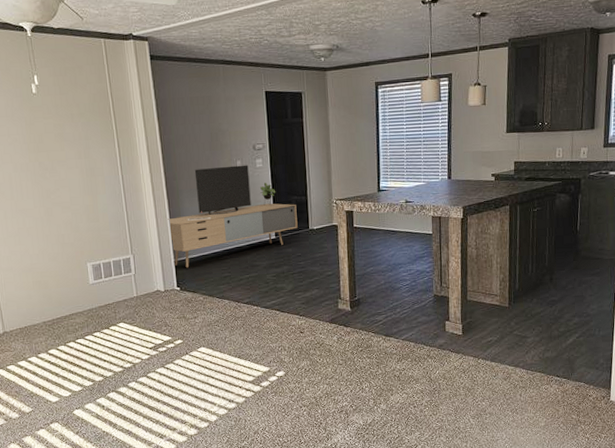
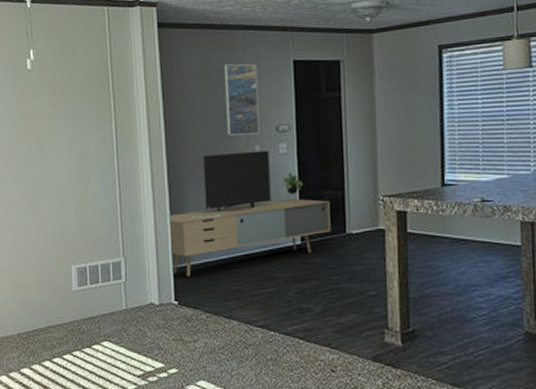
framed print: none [209,93,240,153] -> present [224,64,260,136]

